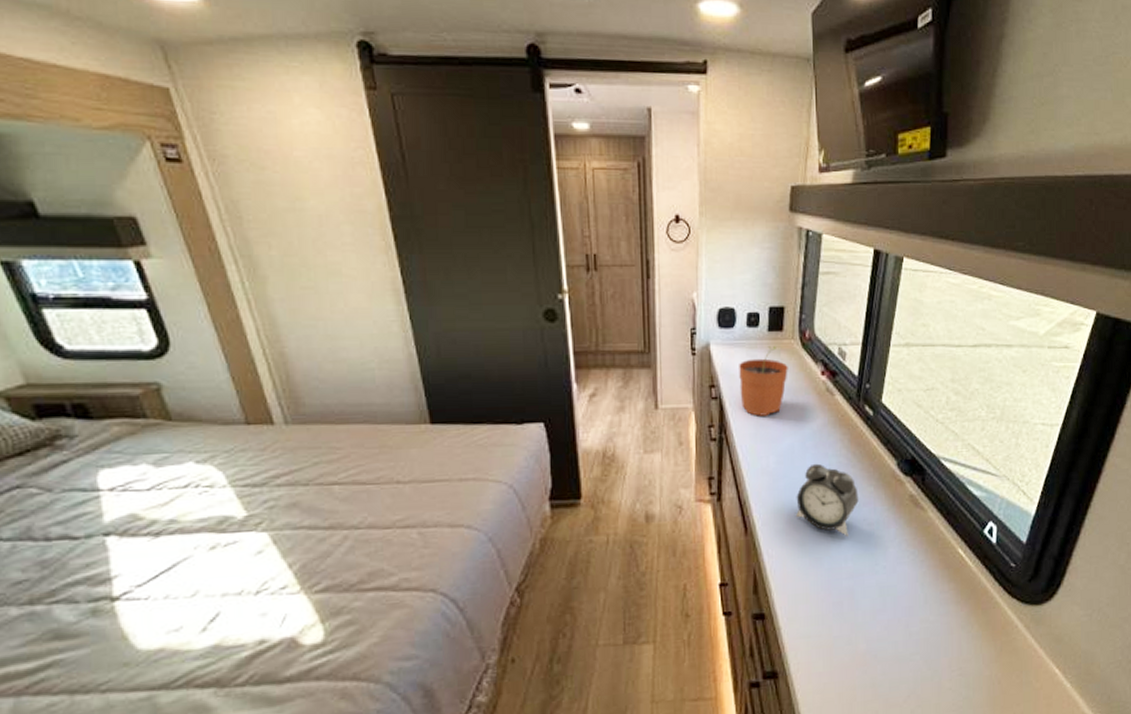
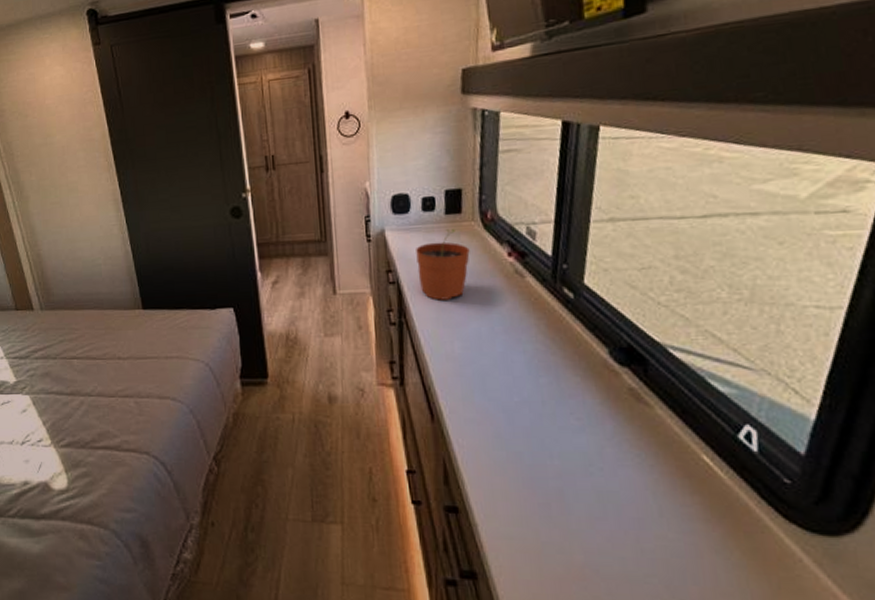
alarm clock: present [795,463,859,536] -> none [486,349,563,431]

